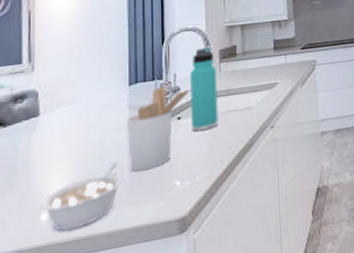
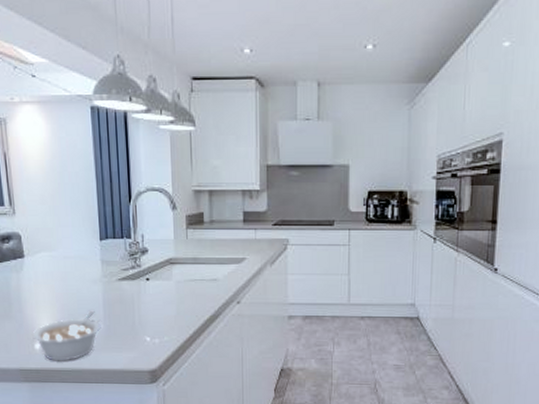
utensil holder: present [126,86,193,172] -> none [99,246,161,322]
thermos bottle: present [190,47,219,132] -> none [157,211,185,295]

